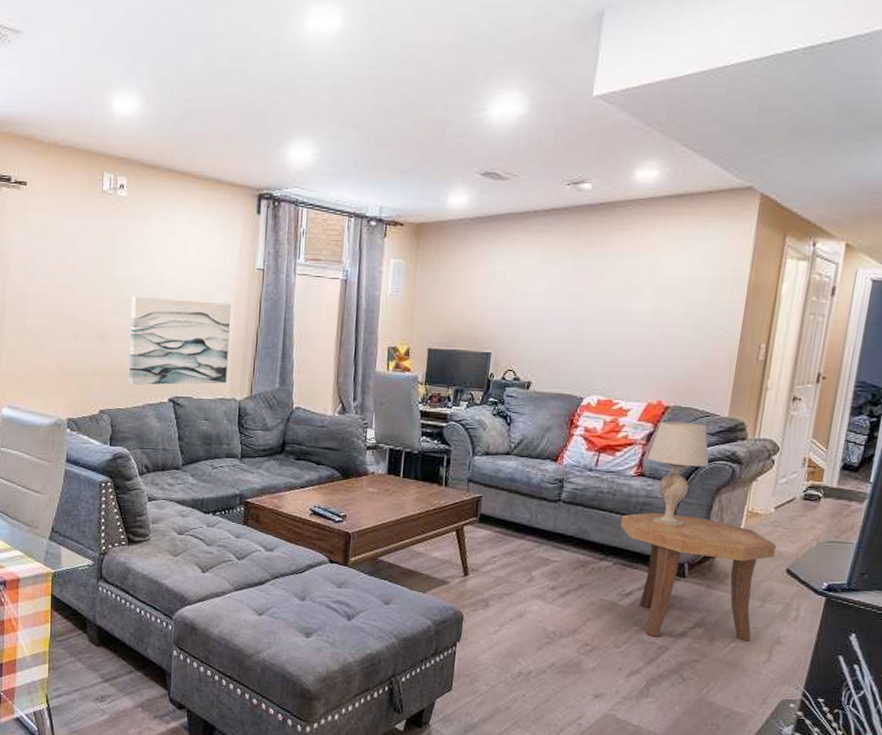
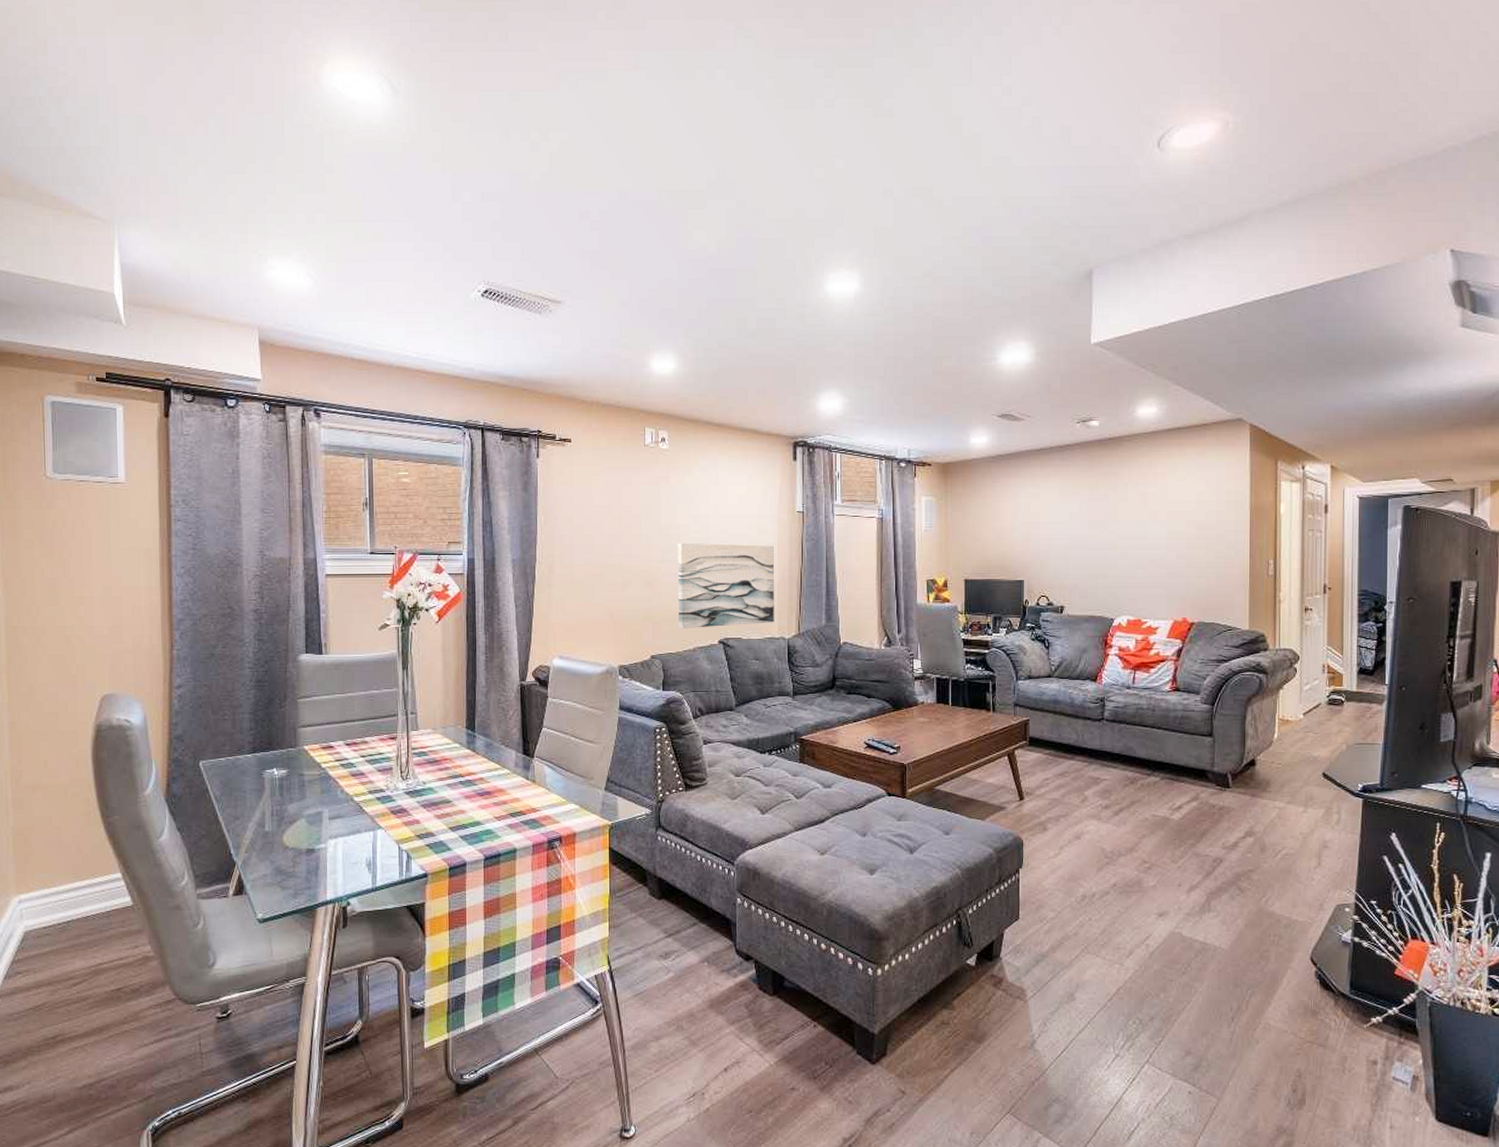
side table: present [620,512,777,642] -> none [1163,725,1310,850]
table lamp: present [647,421,709,527] -> none [1180,637,1237,738]

